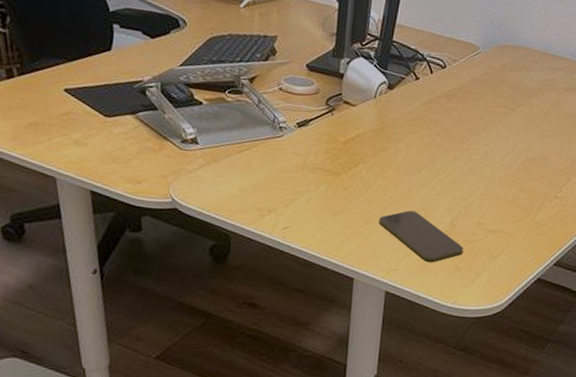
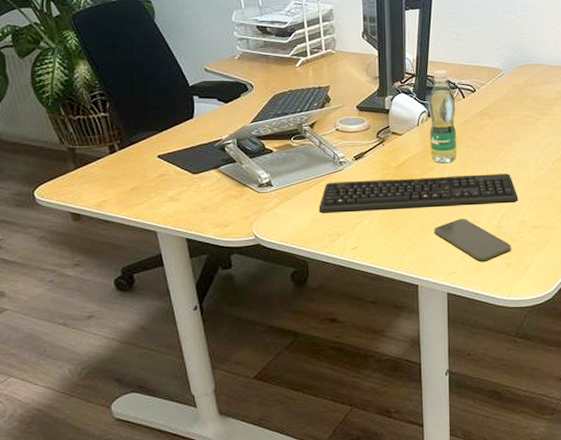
computer keyboard: none [249,148,479,202] -> present [319,174,519,213]
bottle: none [385,35,421,146] -> present [428,69,457,163]

